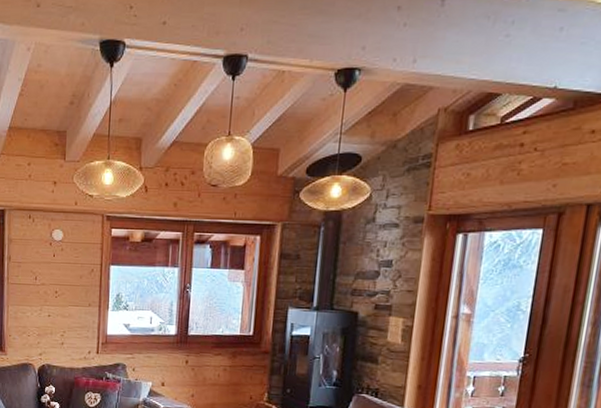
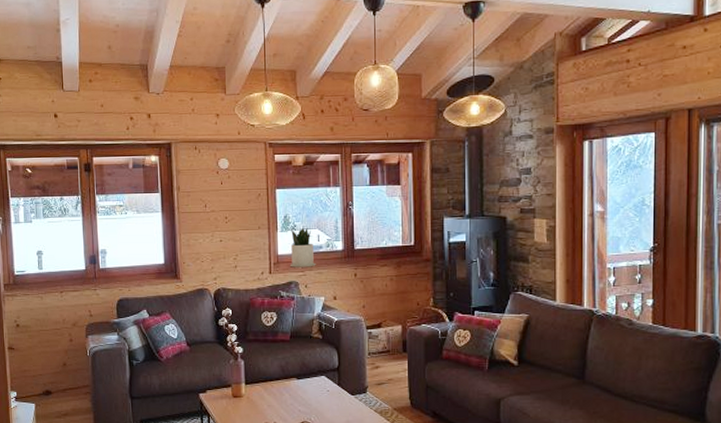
planter: none [118,307,146,351] -> present [289,227,316,269]

